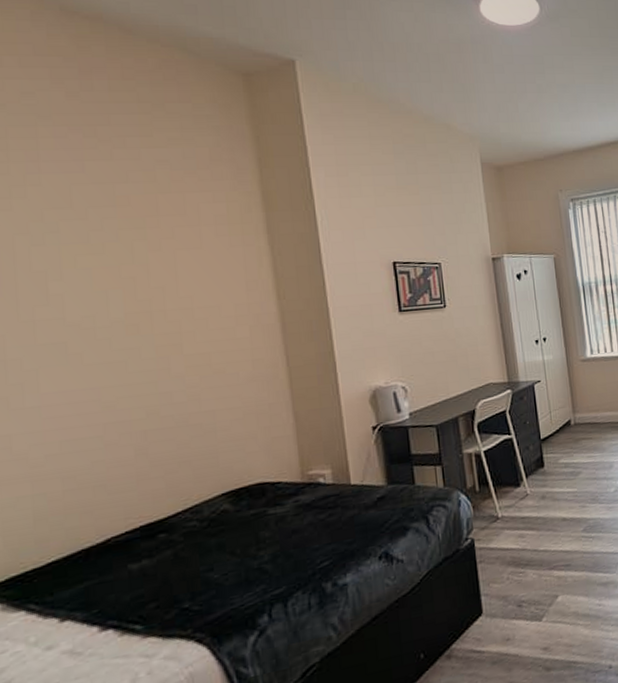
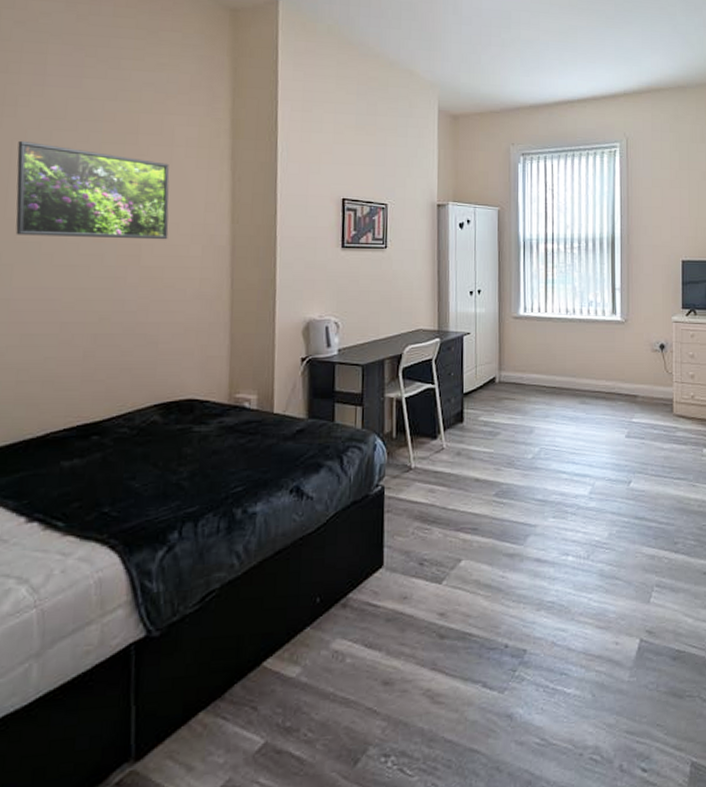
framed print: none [20,235,210,338] -> present [15,140,170,240]

